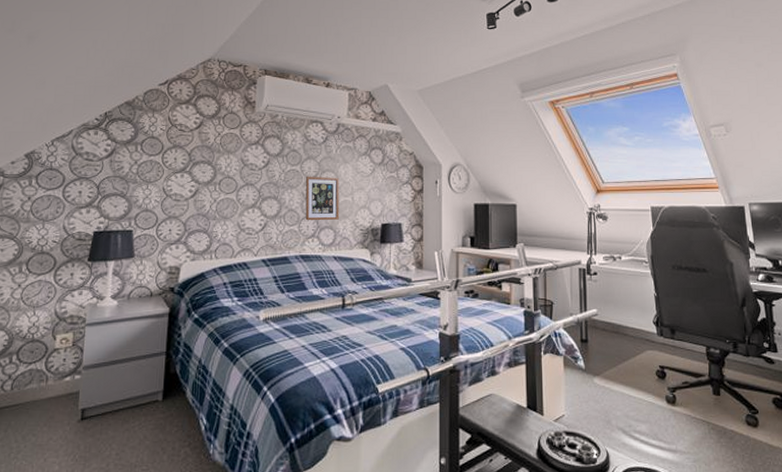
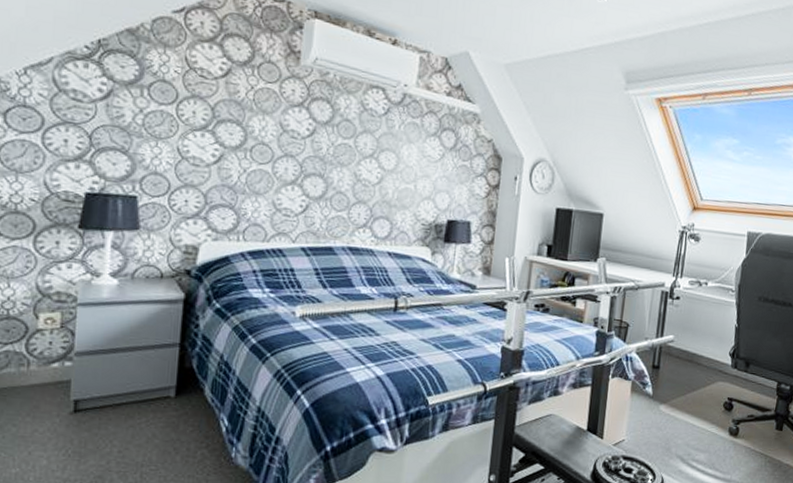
picture frame: present [305,176,340,221] -> none [356,153,401,210]

